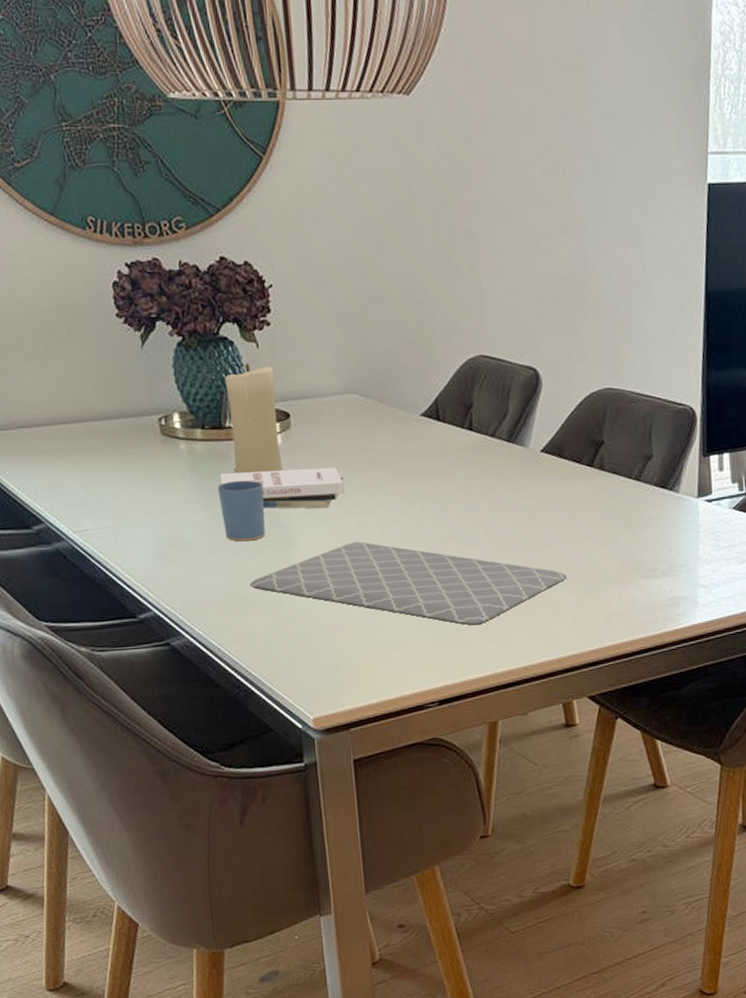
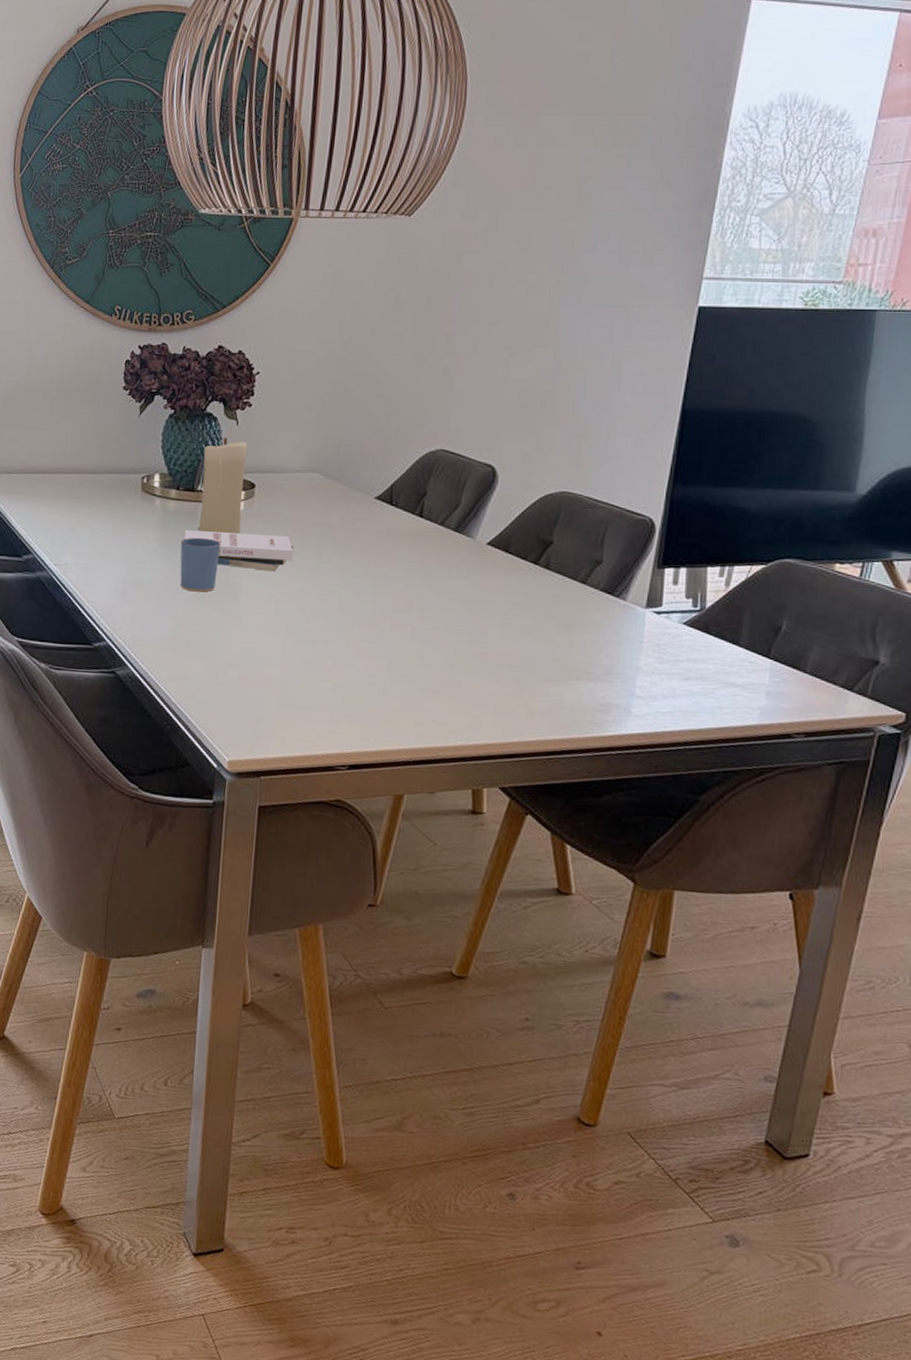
placemat: present [250,541,567,626] -> none [193,605,495,700]

